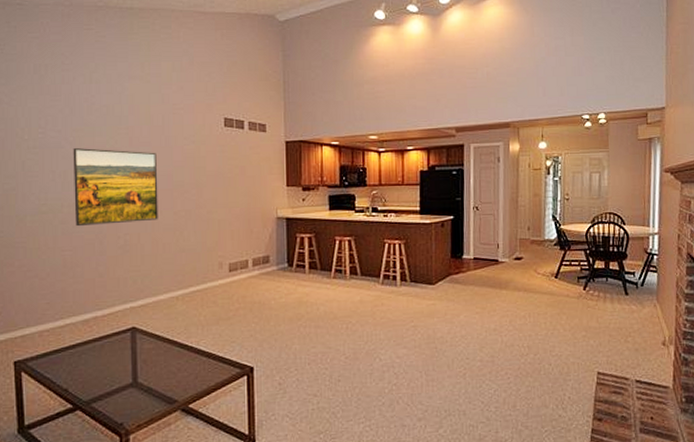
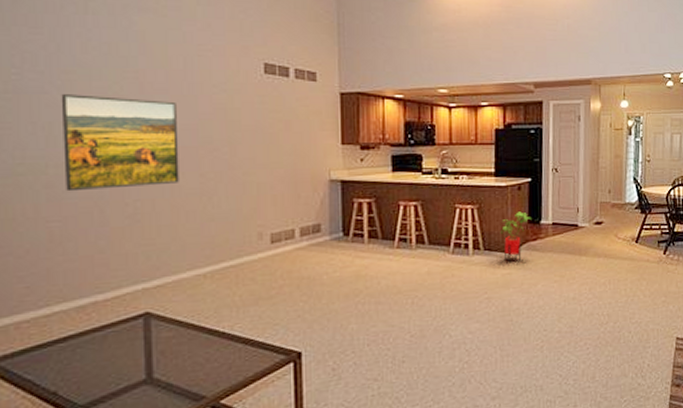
house plant: none [425,247,454,293] -> present [500,211,532,262]

